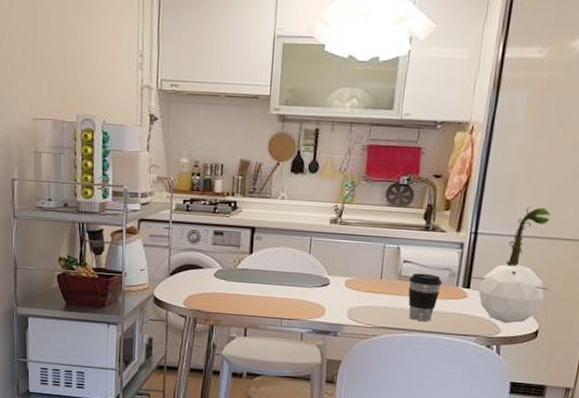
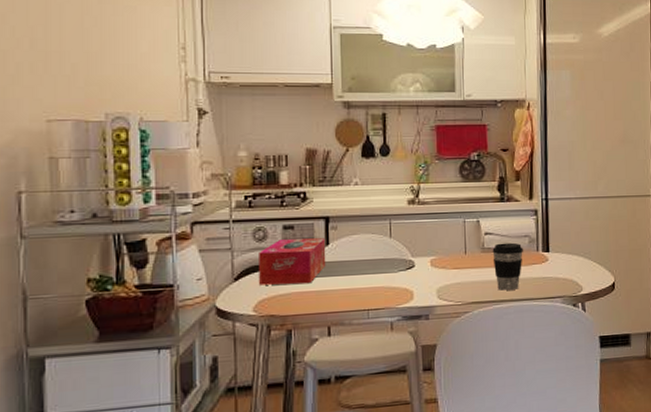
tissue box: none [190,242,250,287] -> present [259,238,326,285]
plant: present [468,206,551,324] -> none [546,170,617,281]

